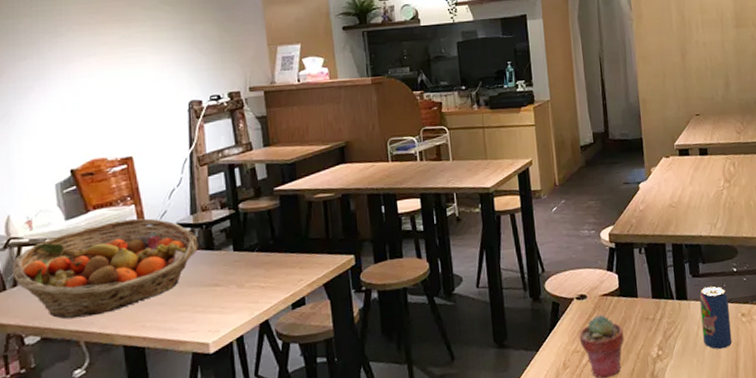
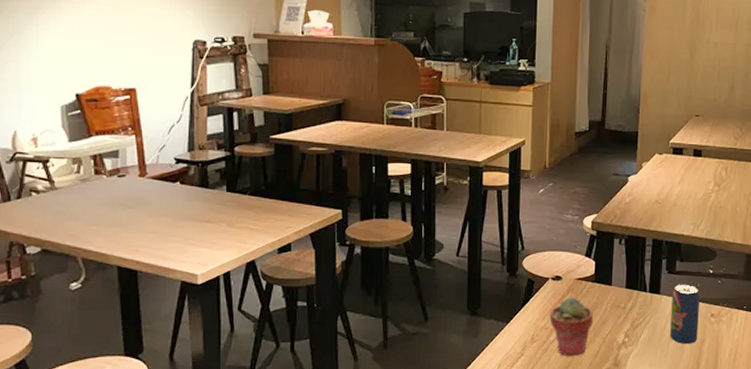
fruit basket: present [13,218,198,319] -> none [18,148,194,235]

